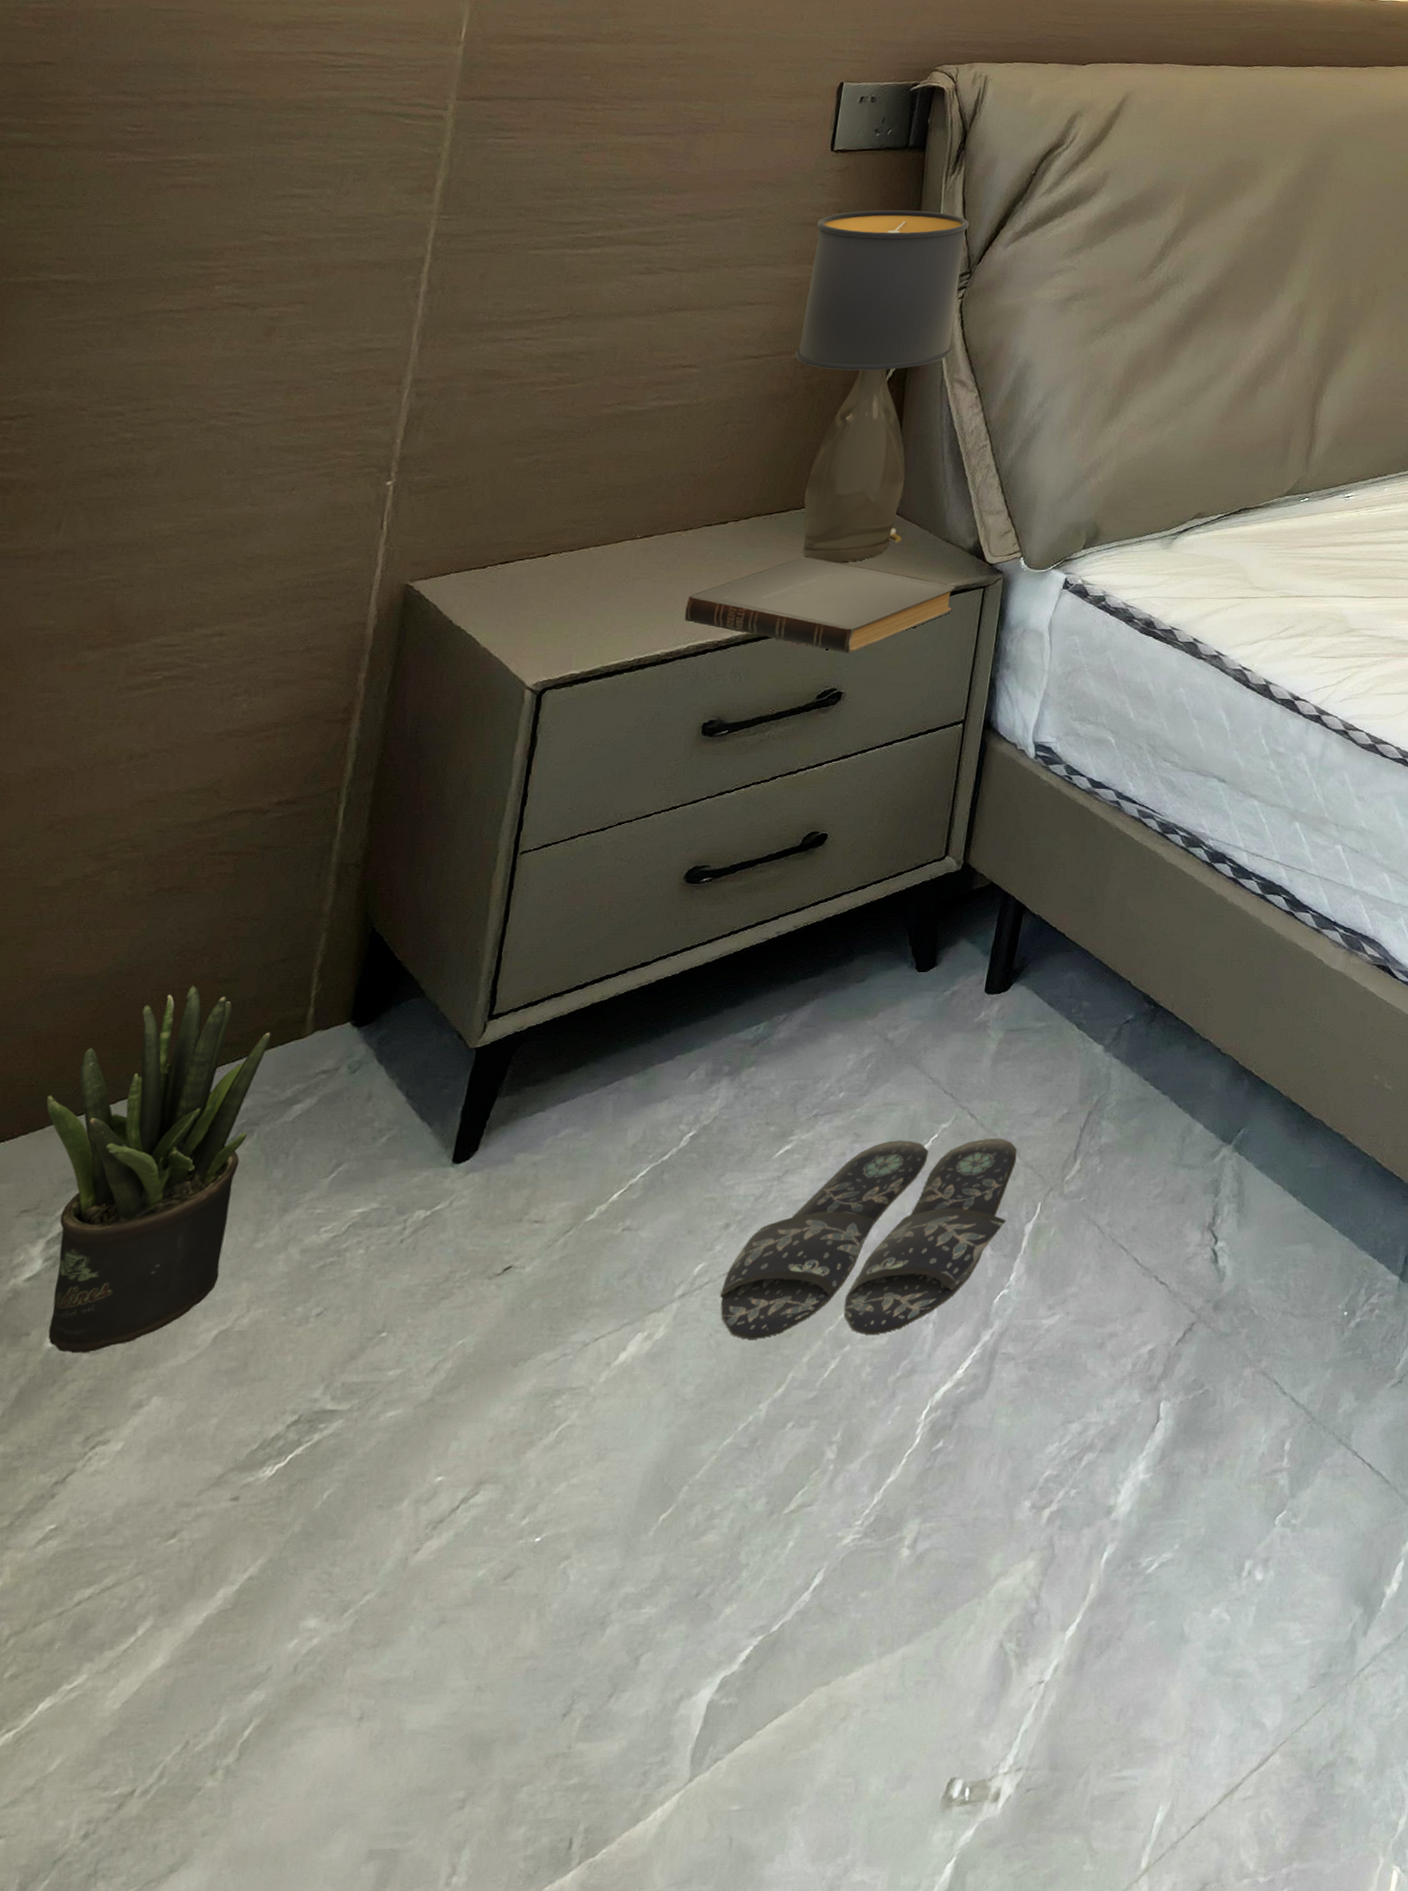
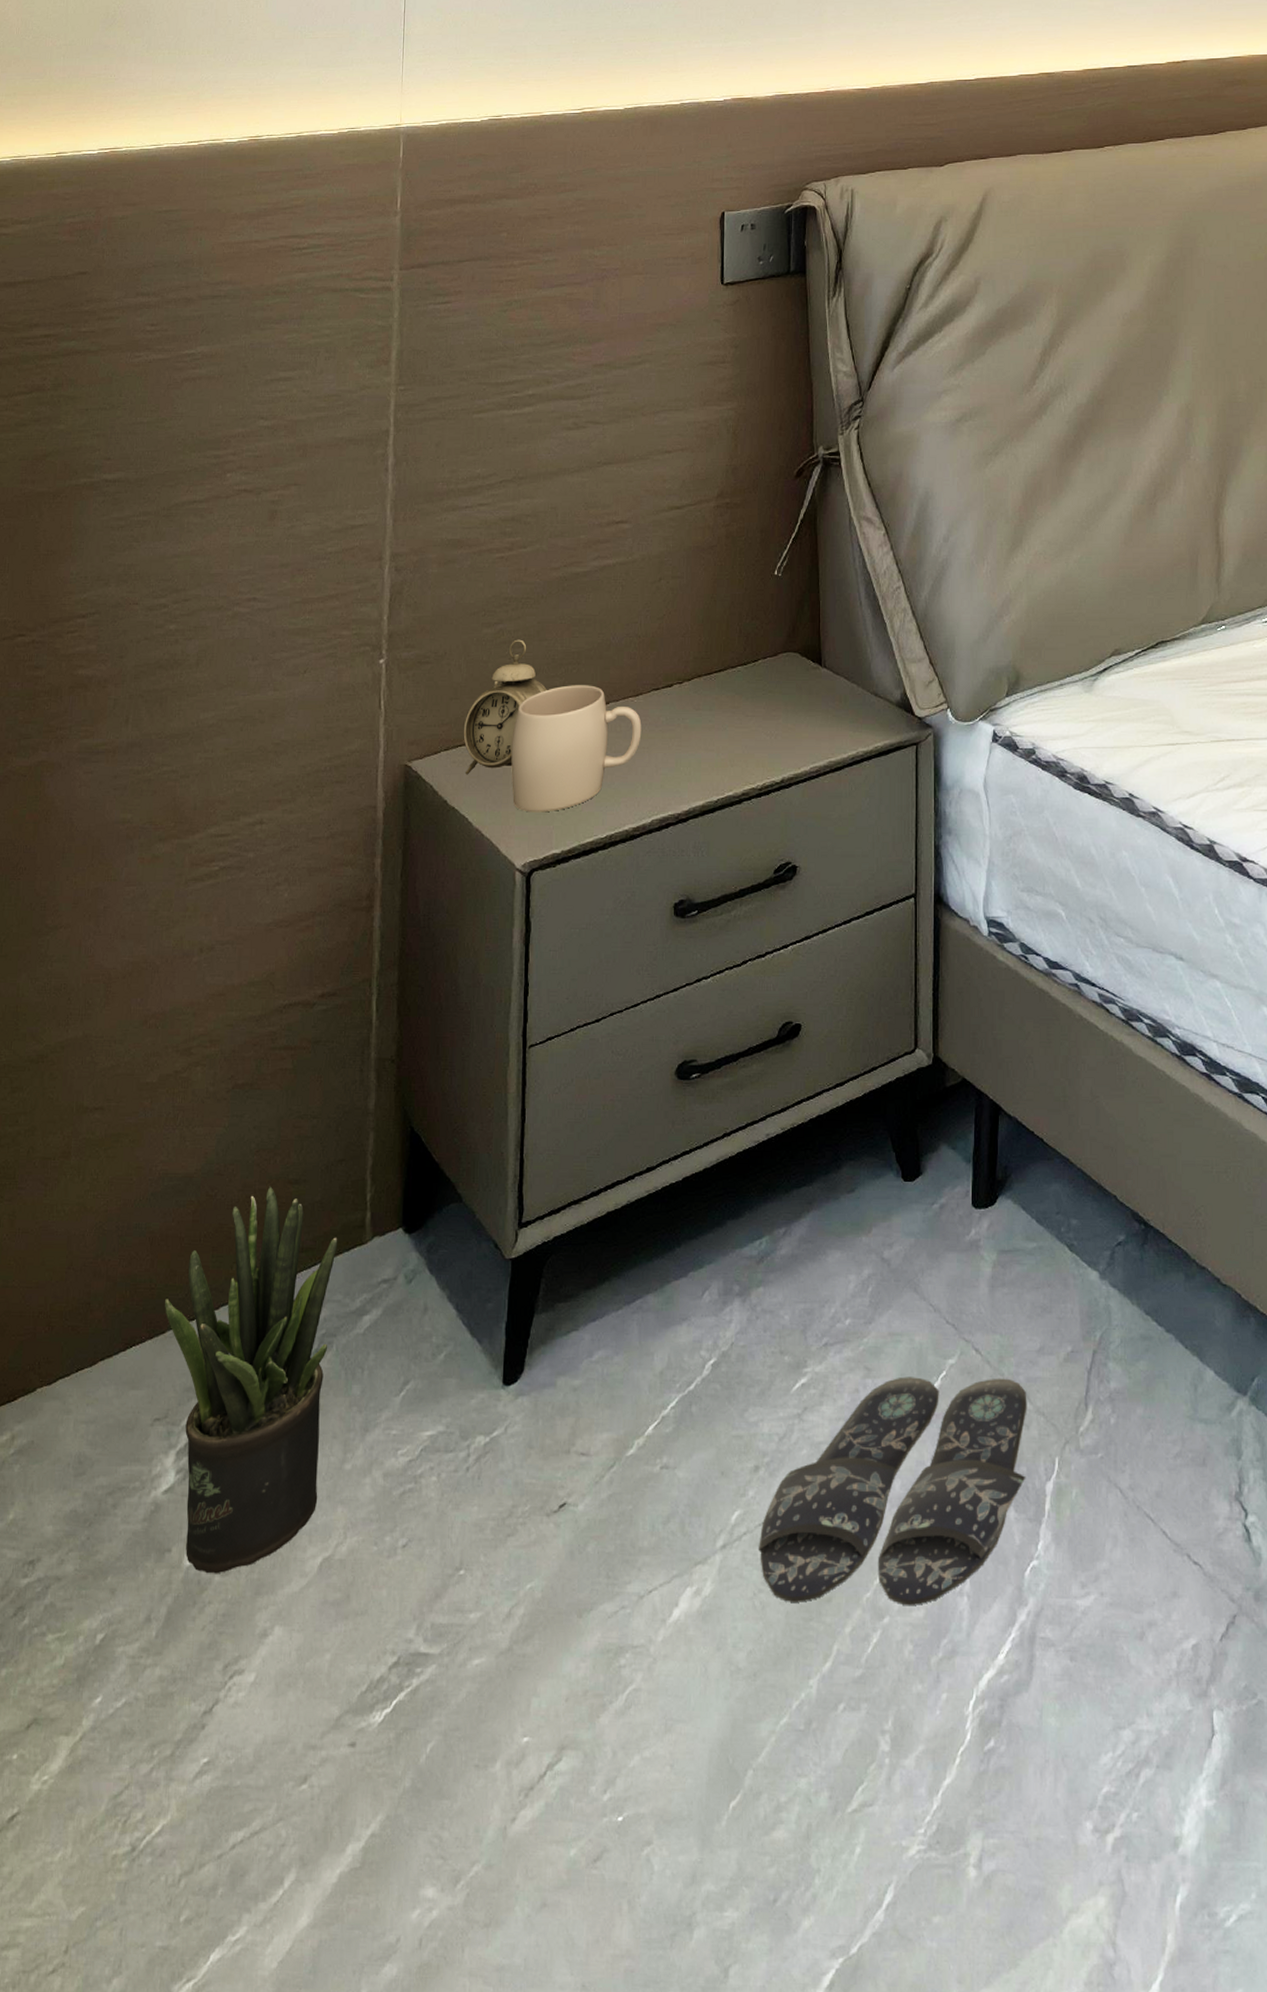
alarm clock: none [477,470,583,597] -> present [463,639,547,775]
mug: none [530,517,688,636] -> present [511,685,642,813]
book: present [684,557,956,654] -> none [645,718,890,823]
table lamp: present [795,210,969,563] -> none [713,339,856,723]

